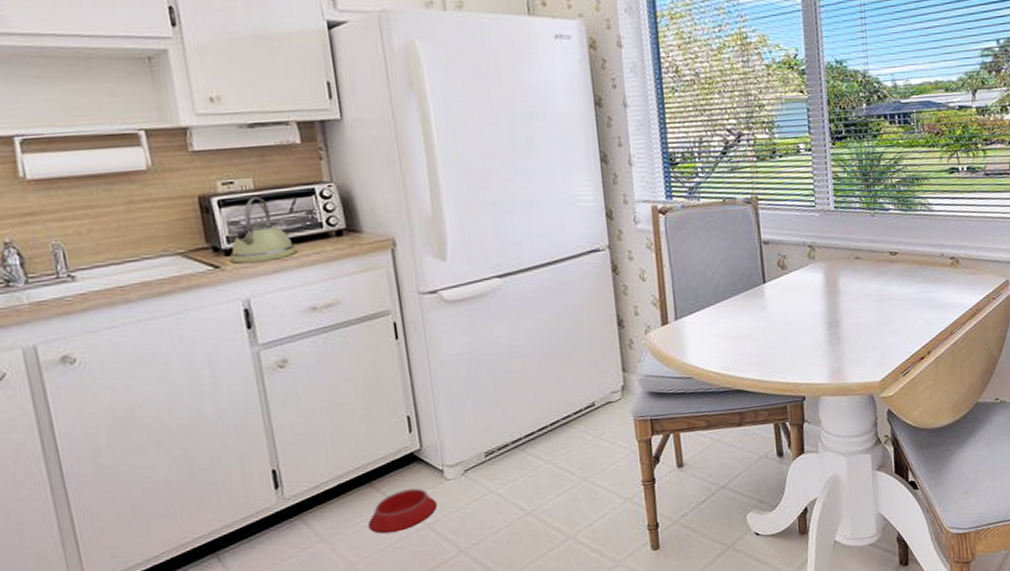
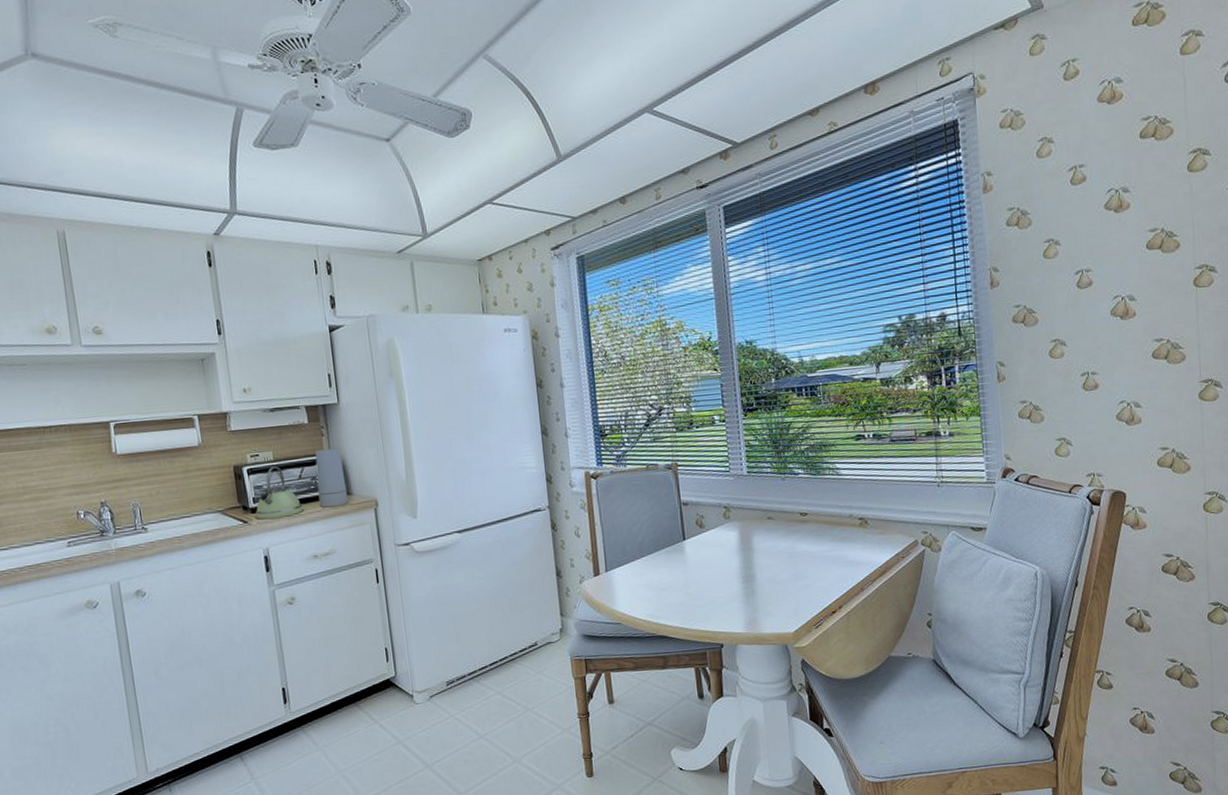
canister: none [311,174,357,250] -> present [315,448,348,509]
pet bowl: present [369,488,438,534] -> none [354,709,408,747]

